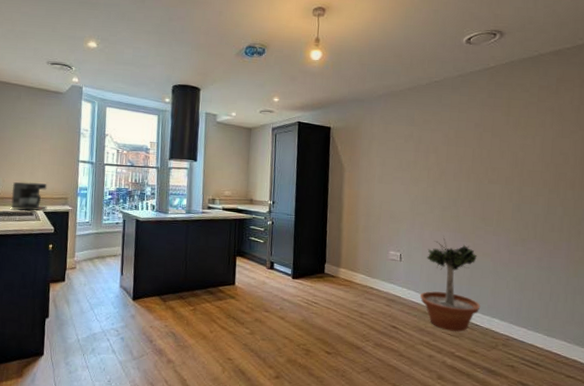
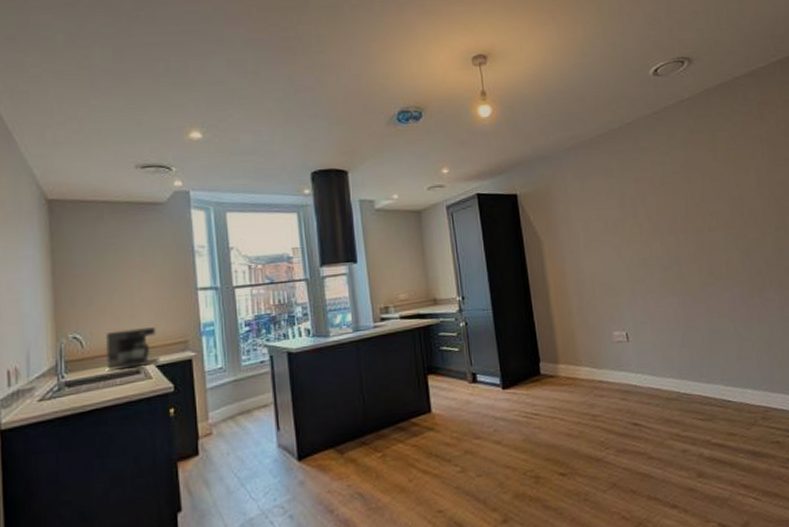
potted tree: present [419,236,481,332] -> none [656,302,729,415]

